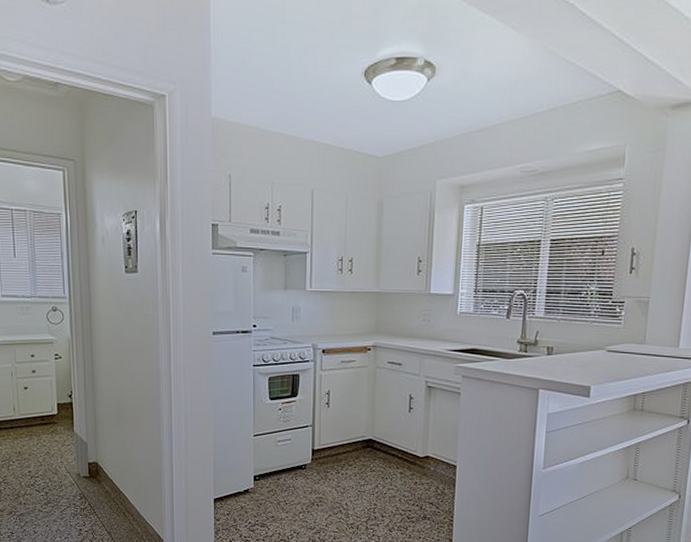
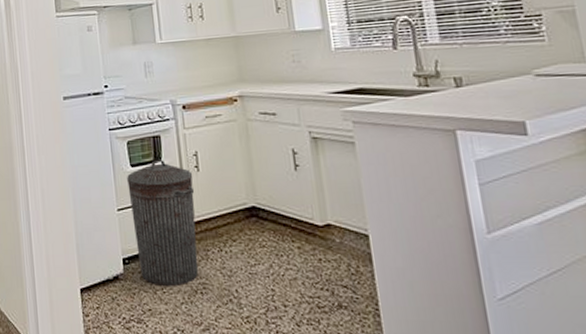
trash can: none [265,395,324,500] -> present [127,159,199,287]

